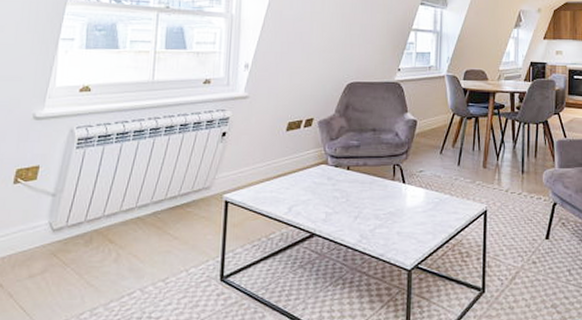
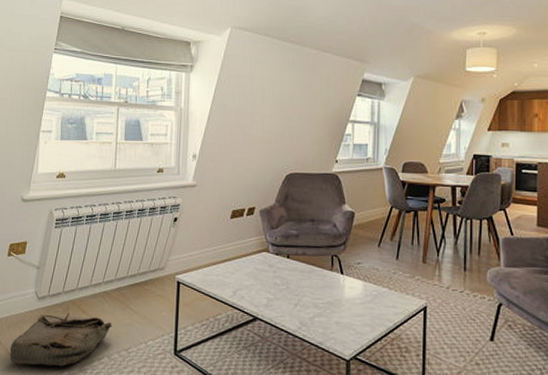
bag: none [13,244,146,309] -> present [9,312,112,366]

